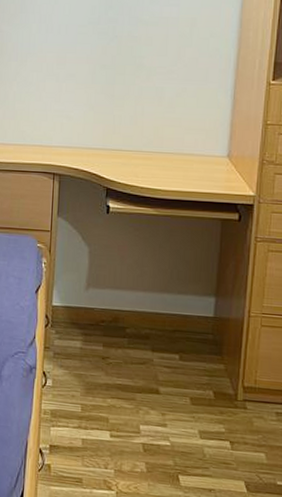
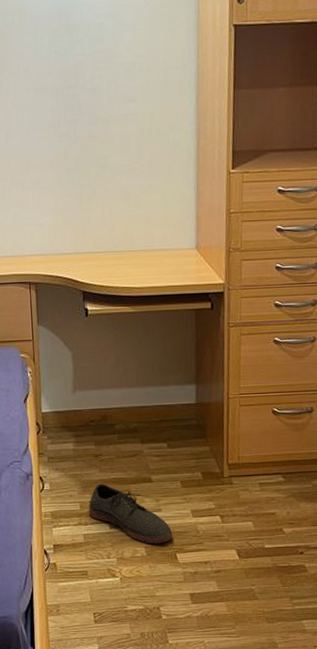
shoe: none [89,387,177,461] -> present [88,483,173,543]

